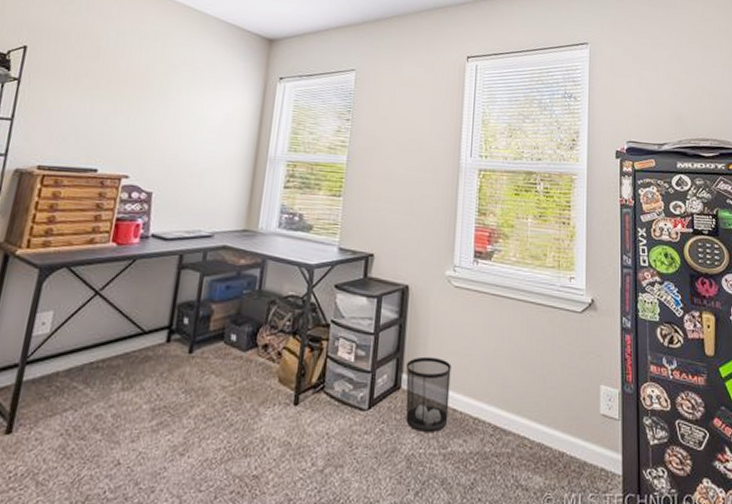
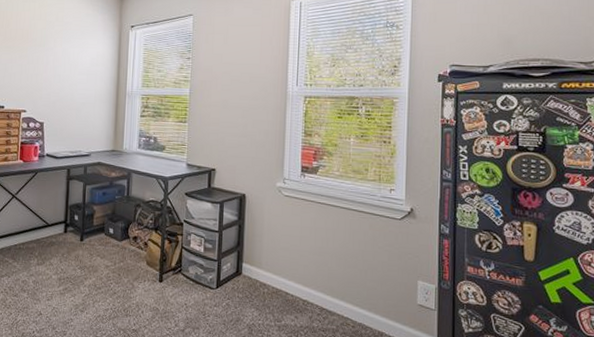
waste bin: present [406,356,451,432] -> none [245,250,283,309]

